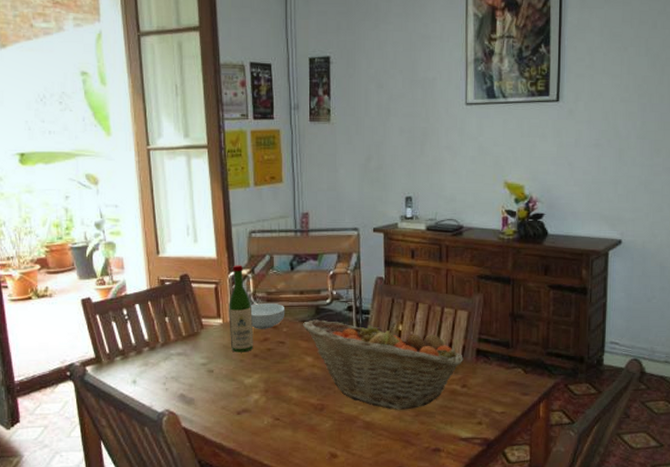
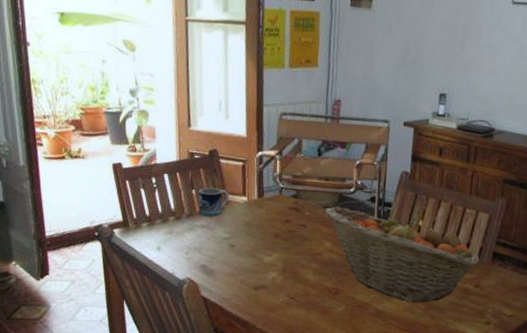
mug: none [172,313,204,343] -> present [198,187,229,216]
wine bottle: present [229,265,254,353] -> none [253,145,277,232]
cereal bowl: present [250,302,286,329] -> none [275,185,310,211]

